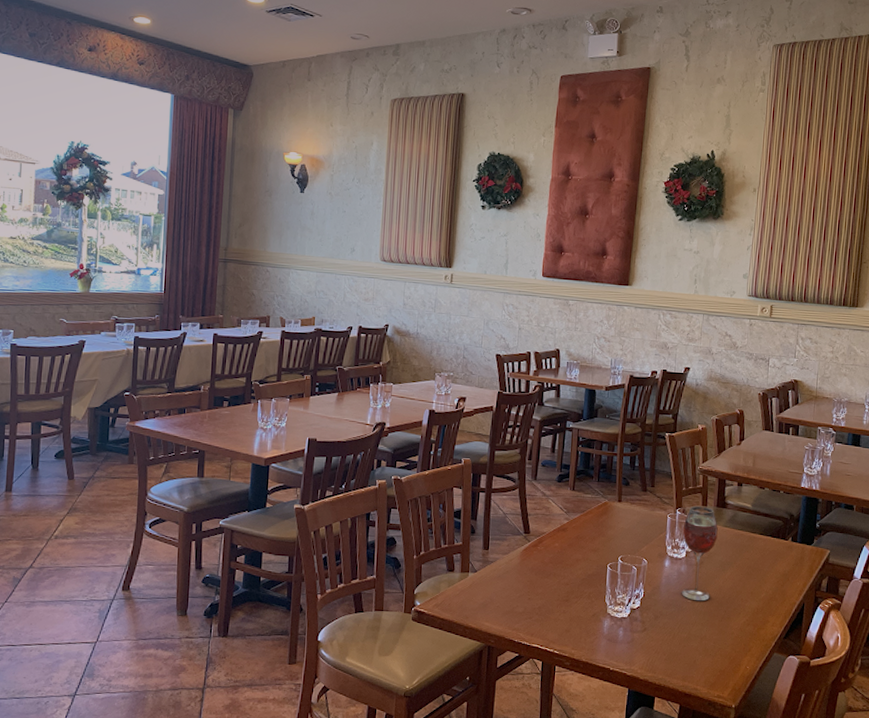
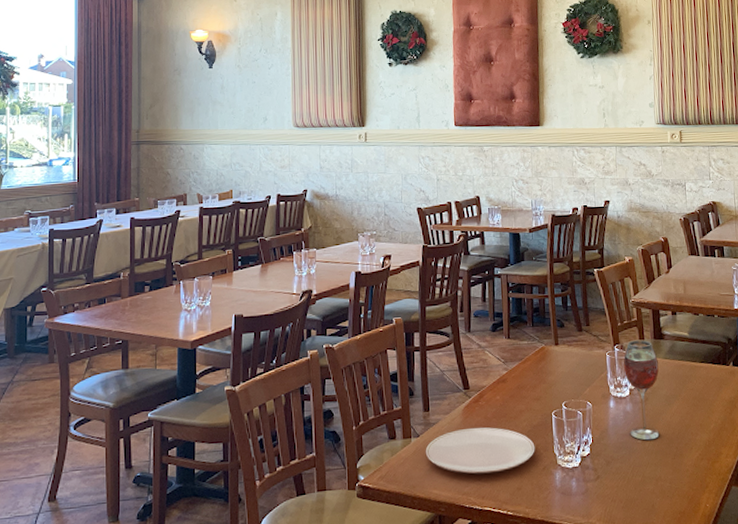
plate: none [481,569,588,614] -> present [425,427,535,474]

